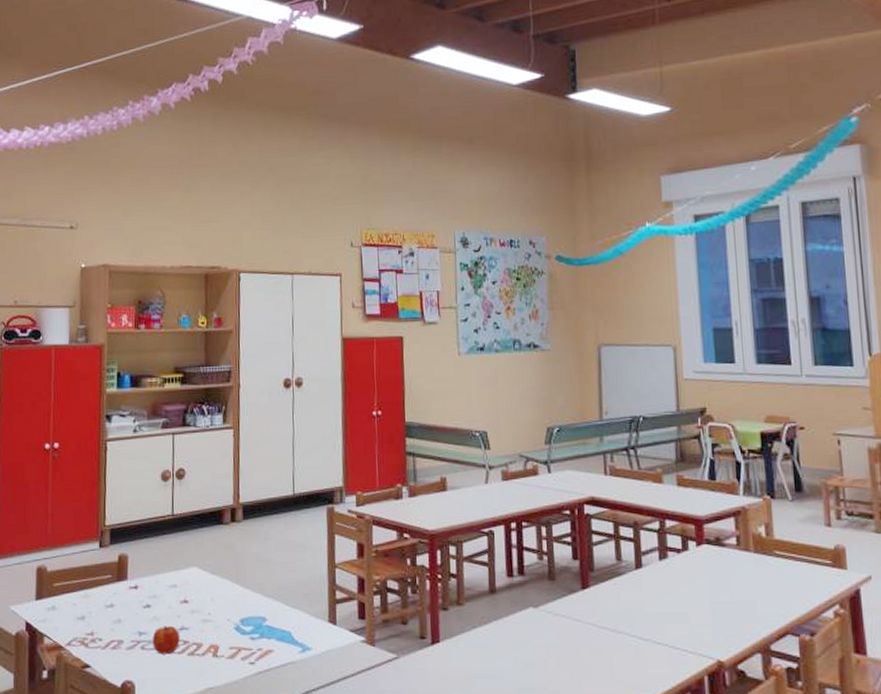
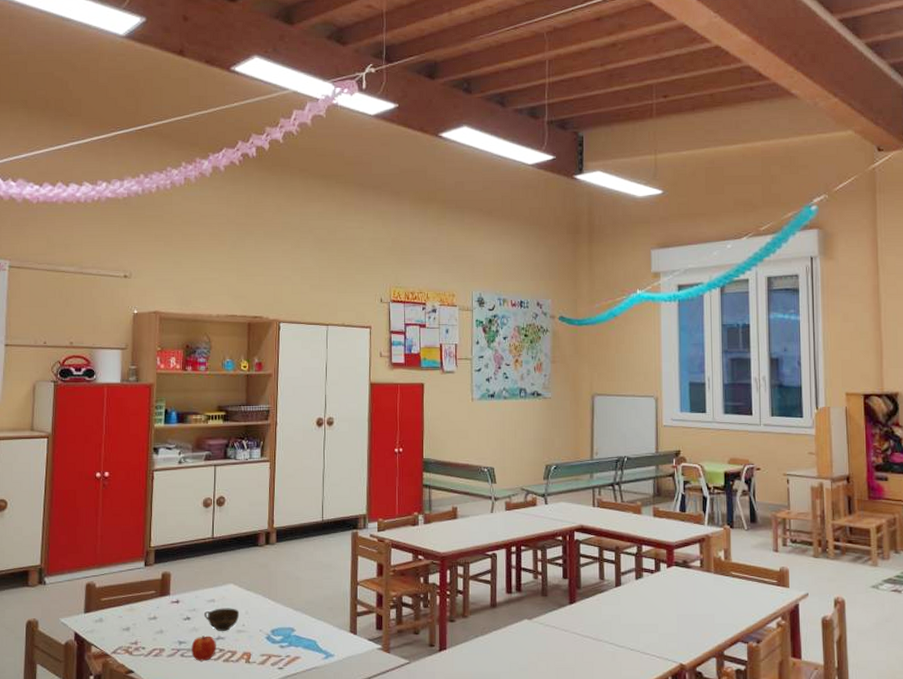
cup: none [166,594,205,620] -> present [204,608,240,631]

